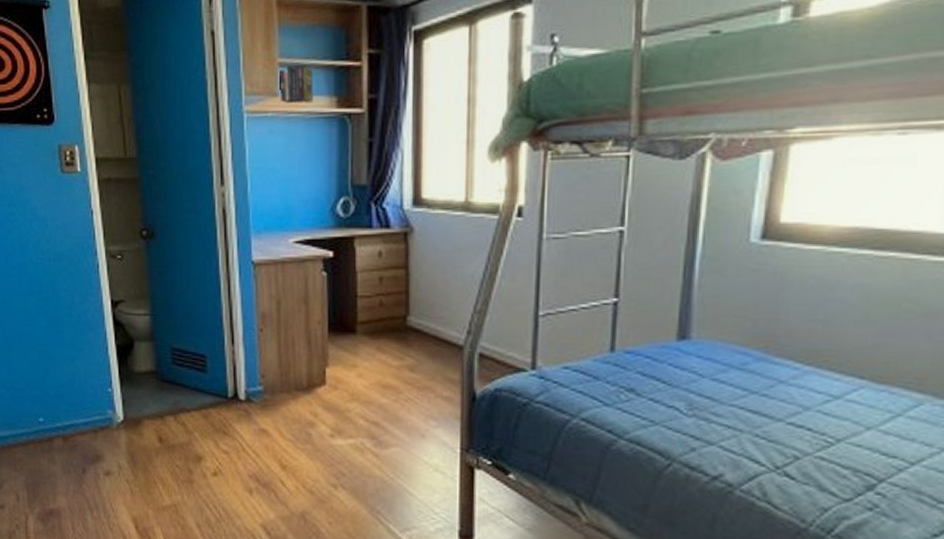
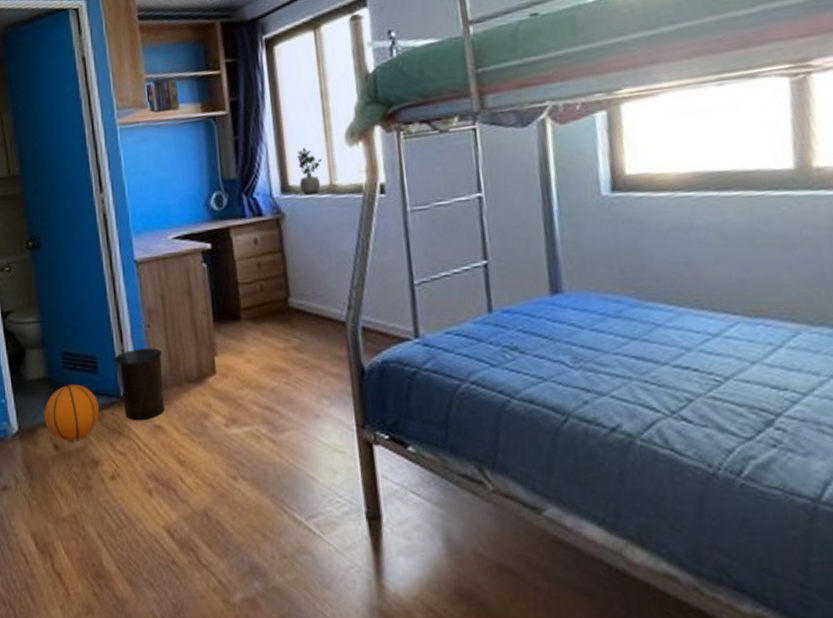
basketball: none [149,380,206,436] -> present [43,384,100,442]
waste bin: none [224,352,274,422] -> present [114,348,165,420]
potted plant: none [433,158,461,211] -> present [297,147,323,196]

